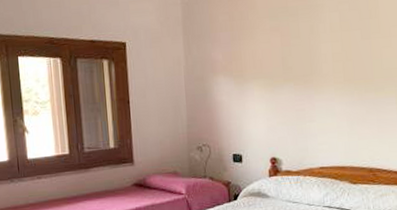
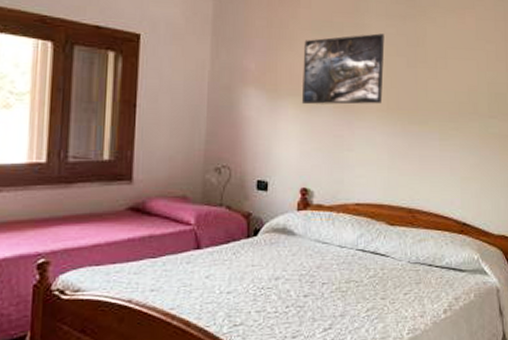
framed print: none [263,11,339,86] -> present [301,33,385,105]

